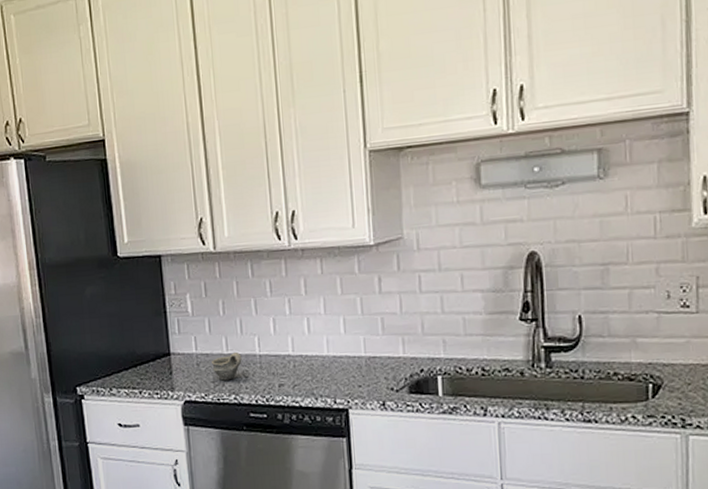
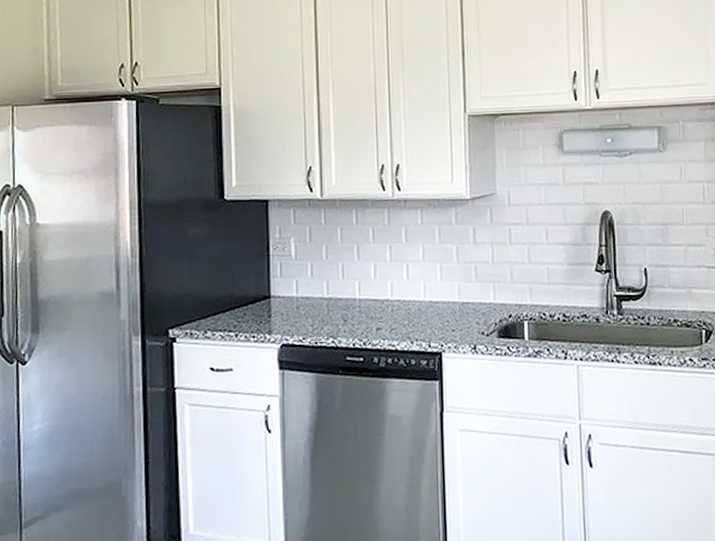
cup: present [212,353,242,381] -> none [312,296,342,324]

